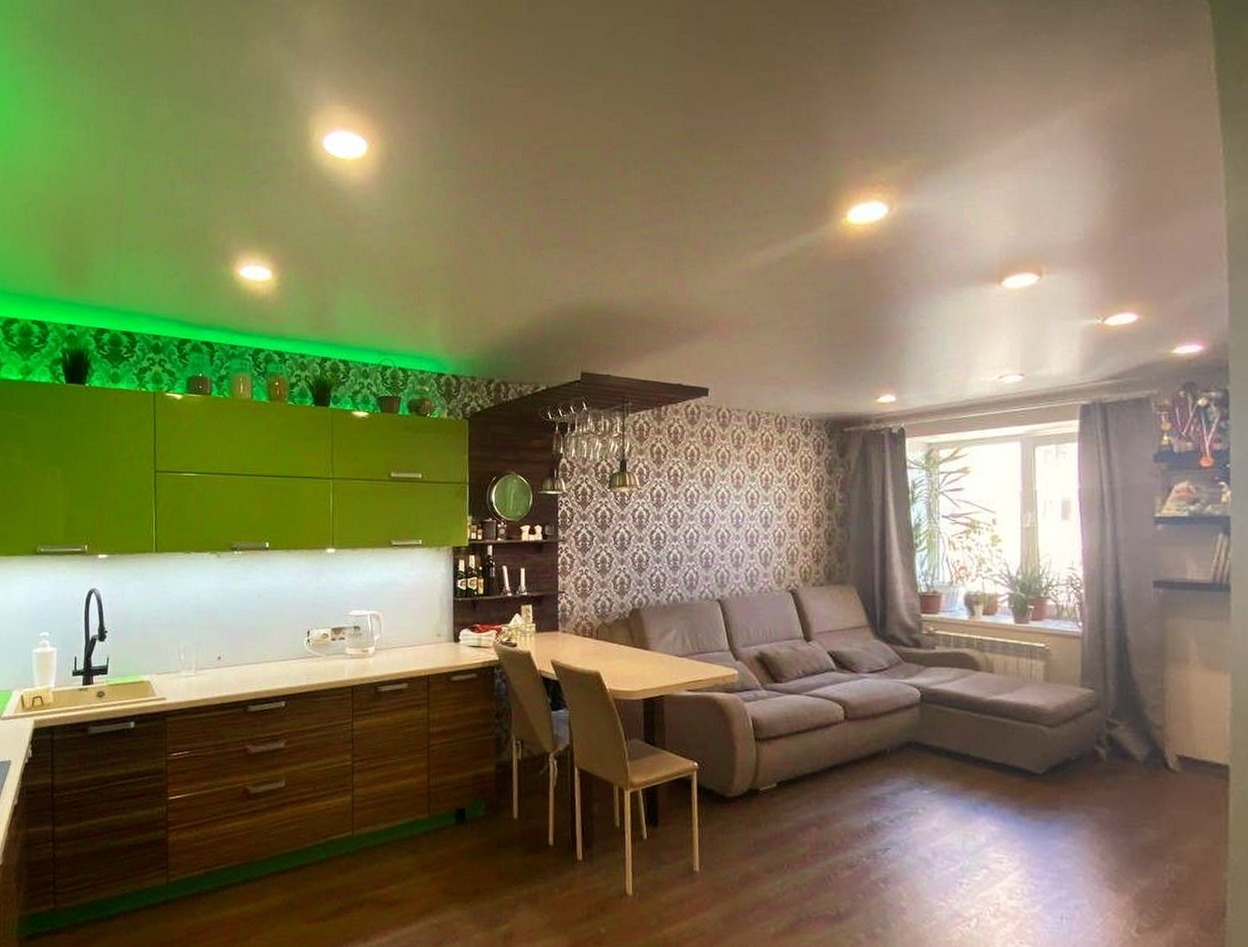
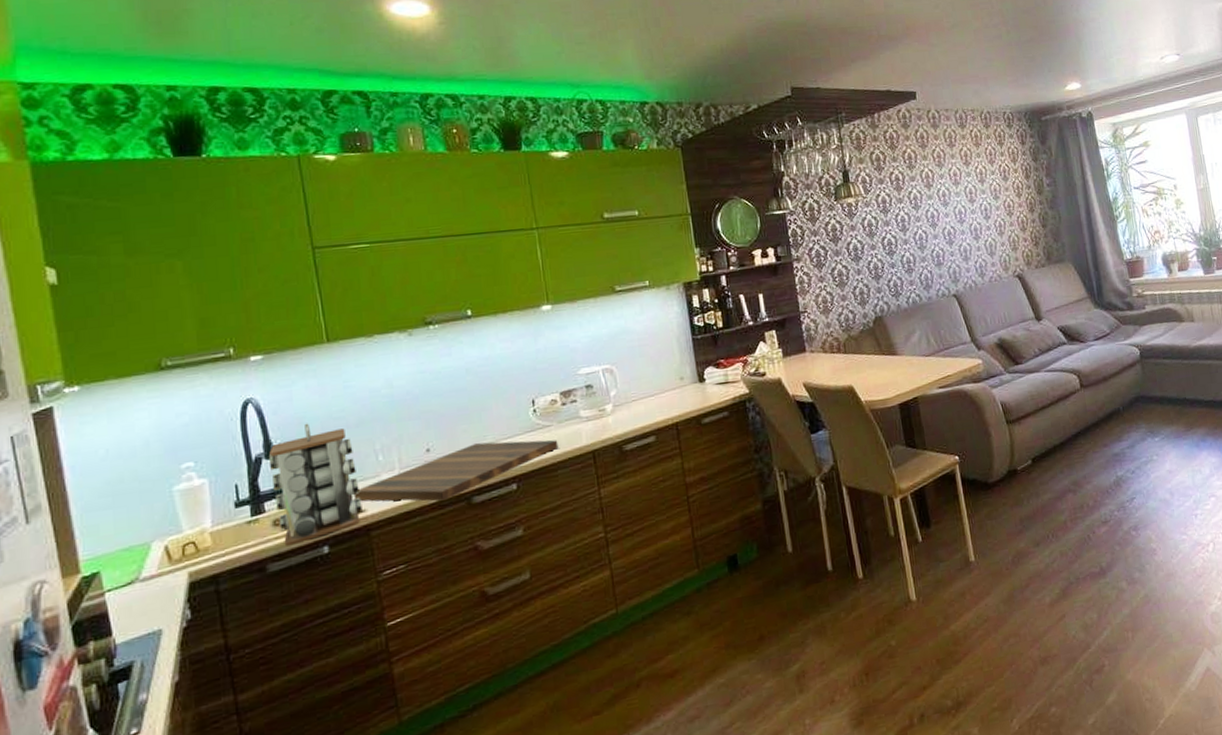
spice rack: none [100,617,164,716] -> present [268,423,363,546]
cutting board: none [158,660,324,704] -> present [353,439,559,502]

